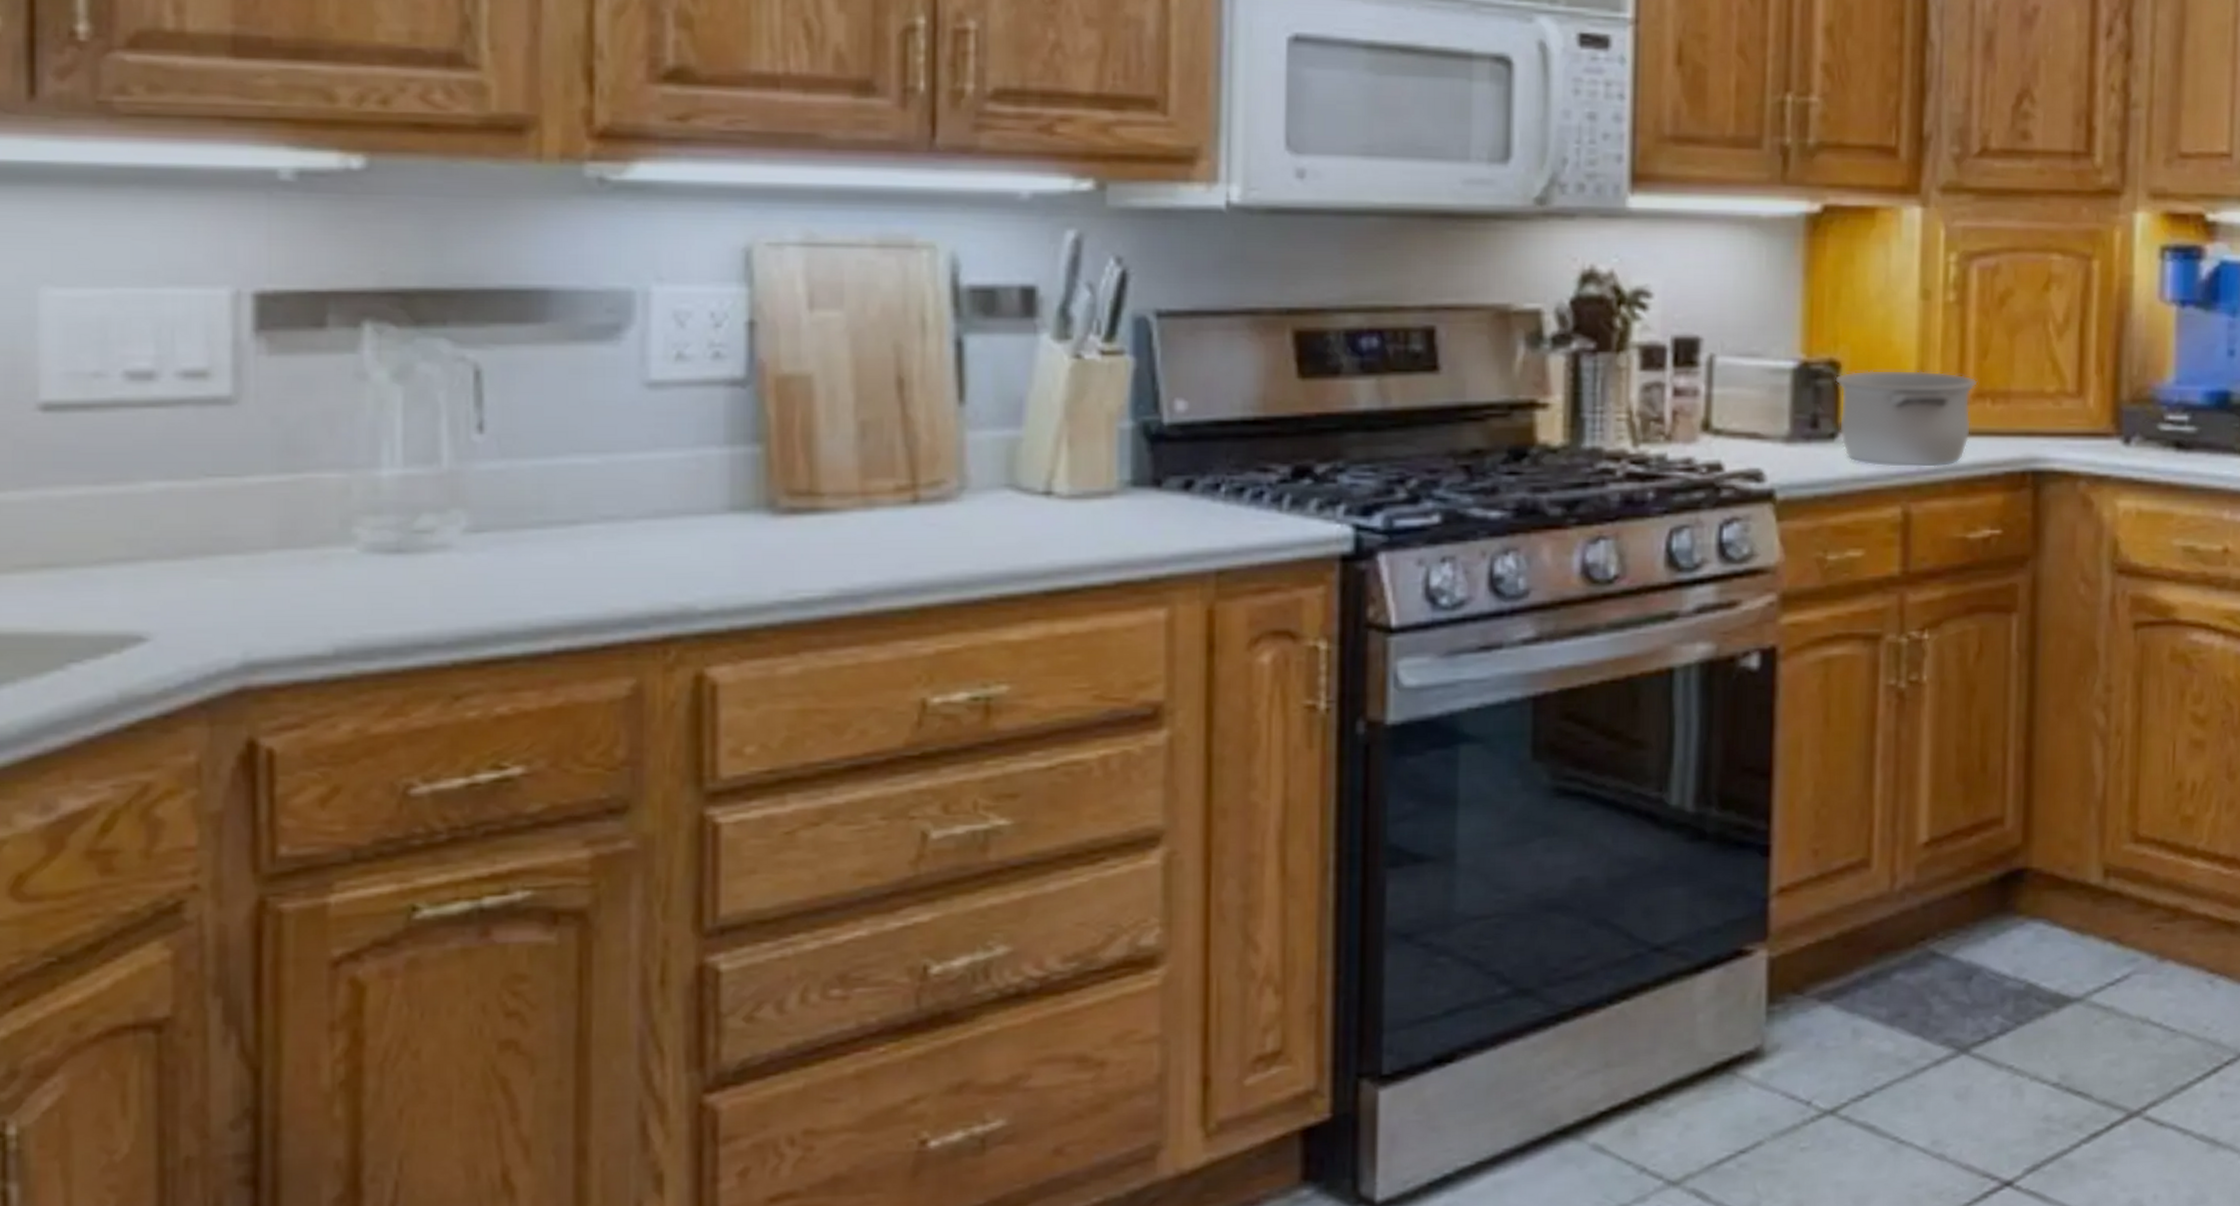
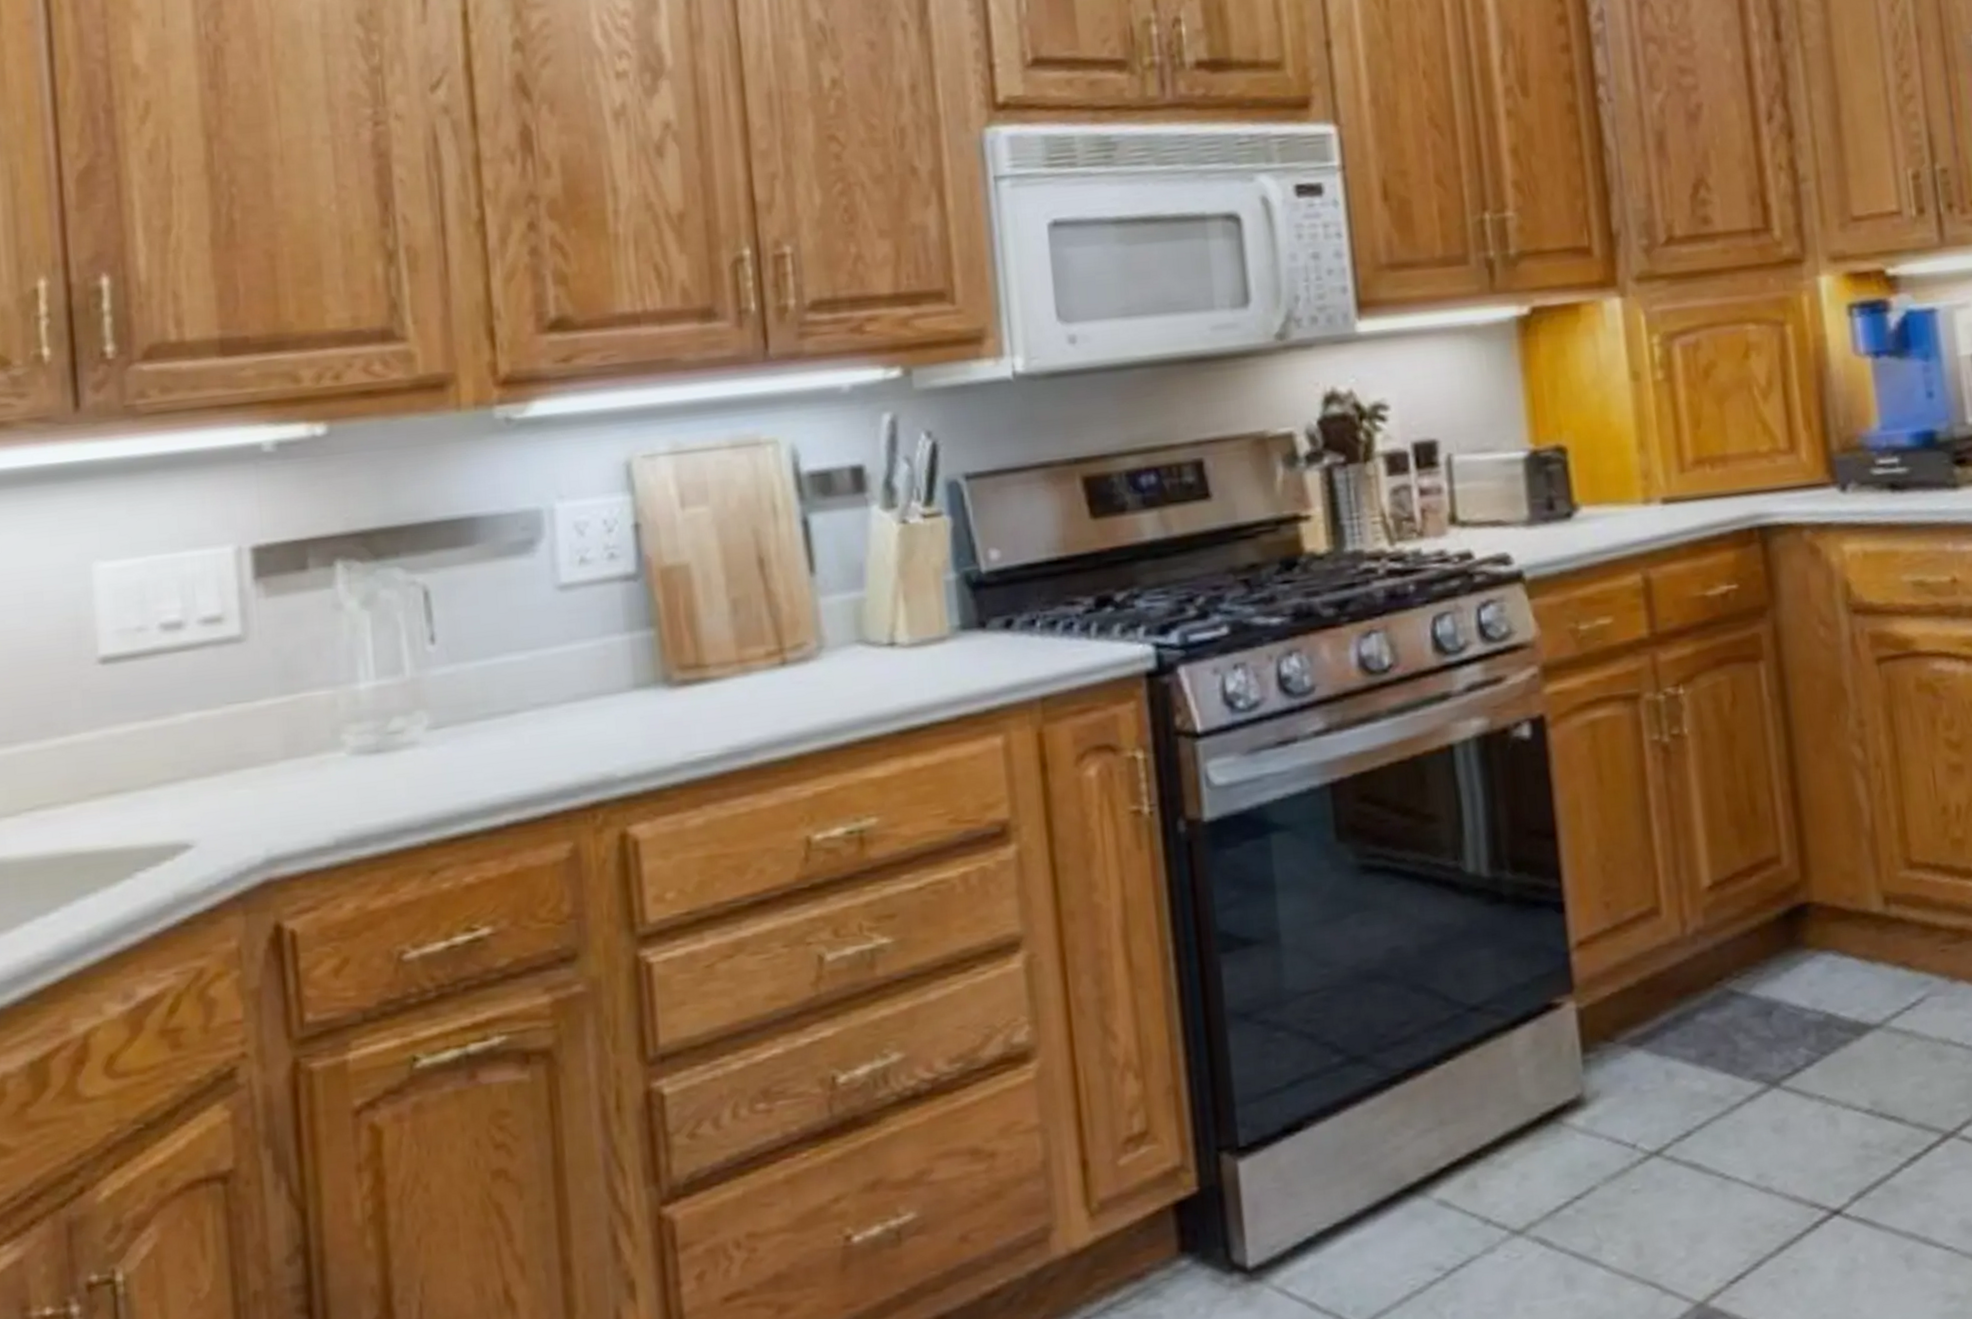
cooking pot: present [1835,369,1978,468] -> none [1563,444,1696,539]

